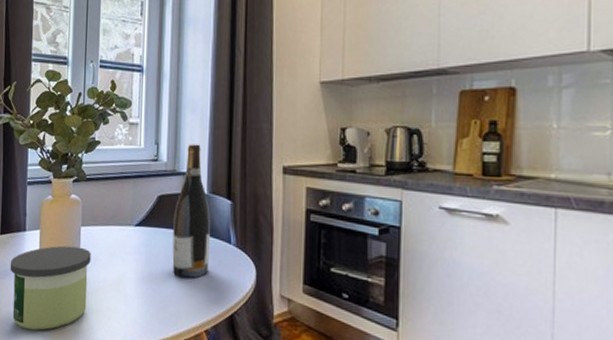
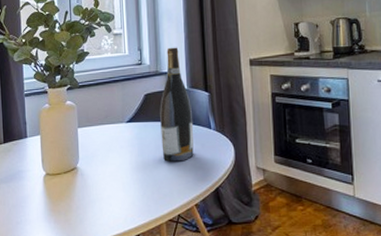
candle: present [10,245,91,331] -> none [15,146,90,224]

